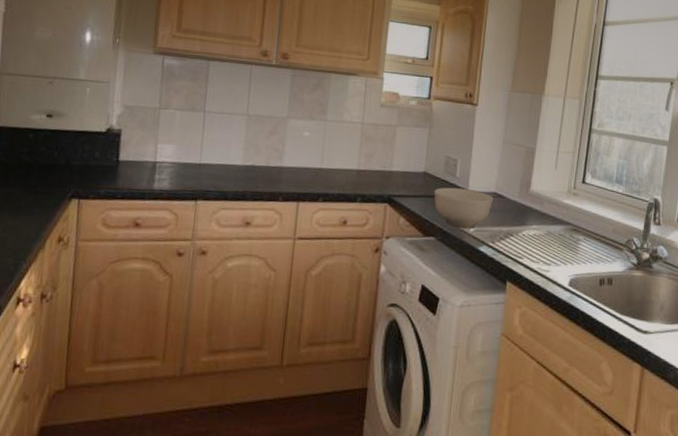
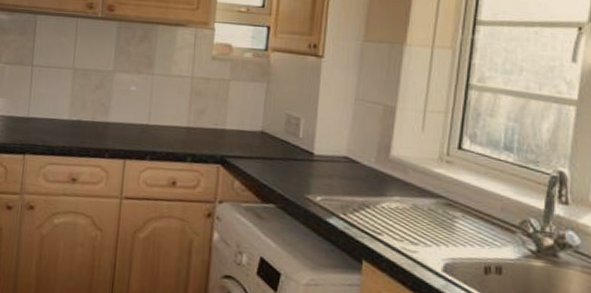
bowl: present [434,187,494,228] -> none [273,148,345,197]

